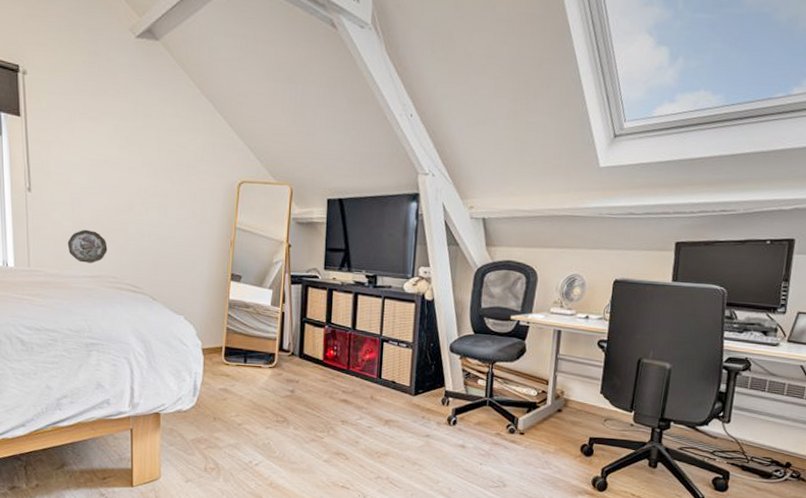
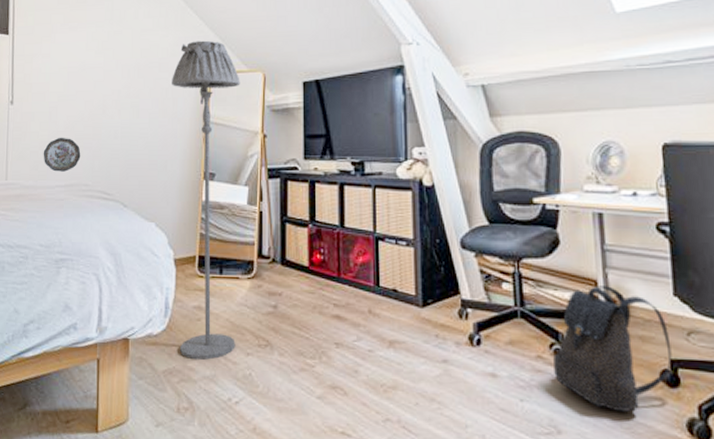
floor lamp: none [200,147,268,432] -> present [172,40,240,360]
backpack: none [507,384,592,472] -> present [553,285,672,412]

